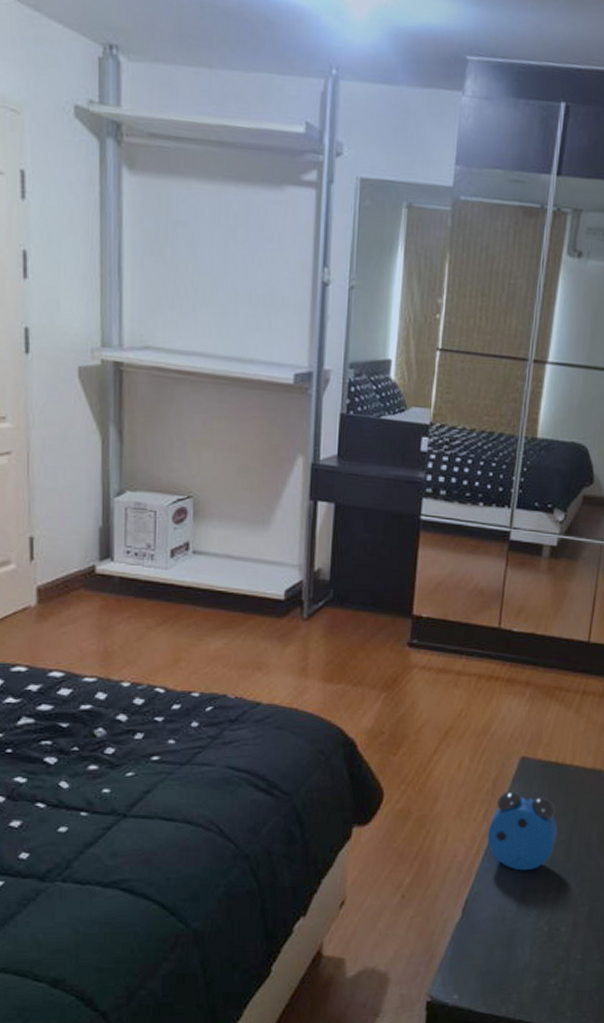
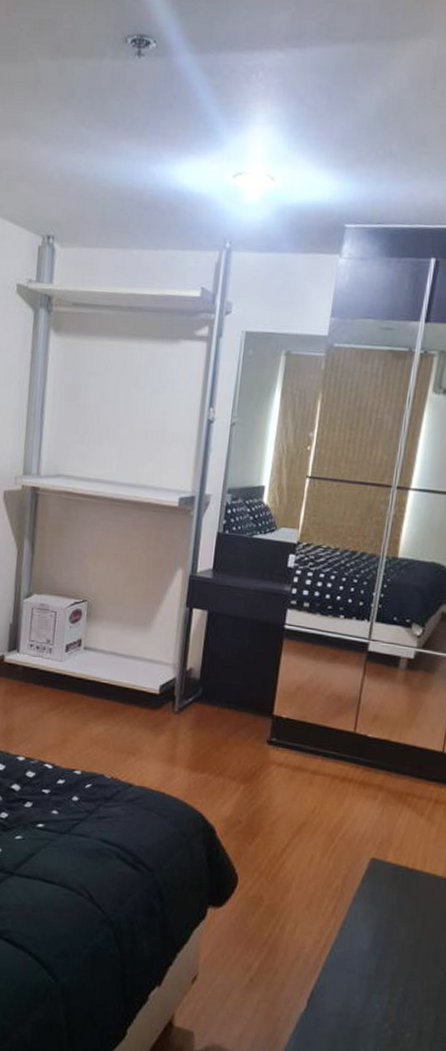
alarm clock: present [487,791,558,871] -> none [334,890,406,971]

